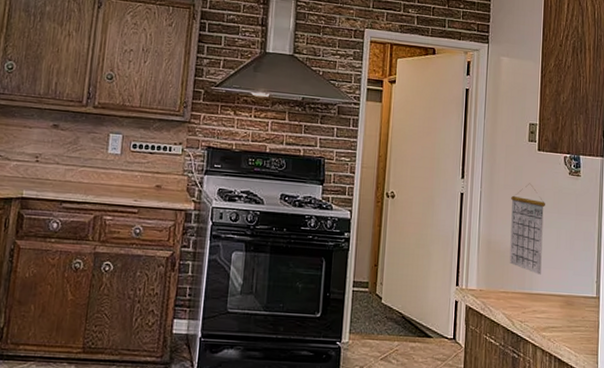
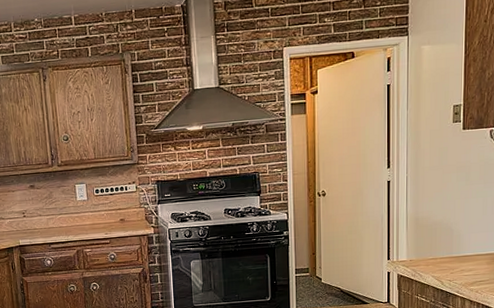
calendar: present [509,183,545,275] -> none [437,161,471,240]

